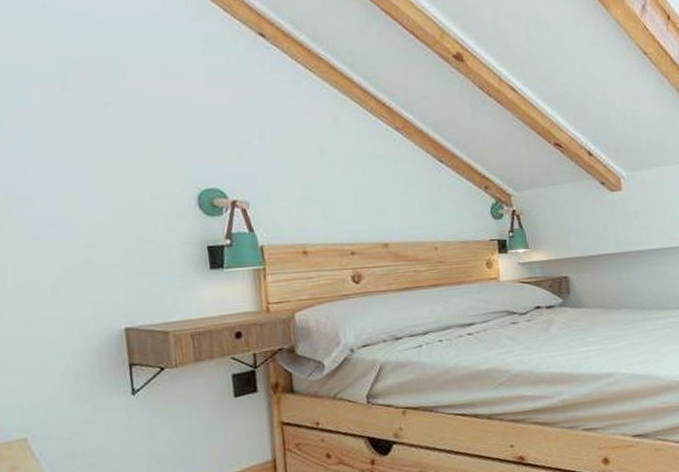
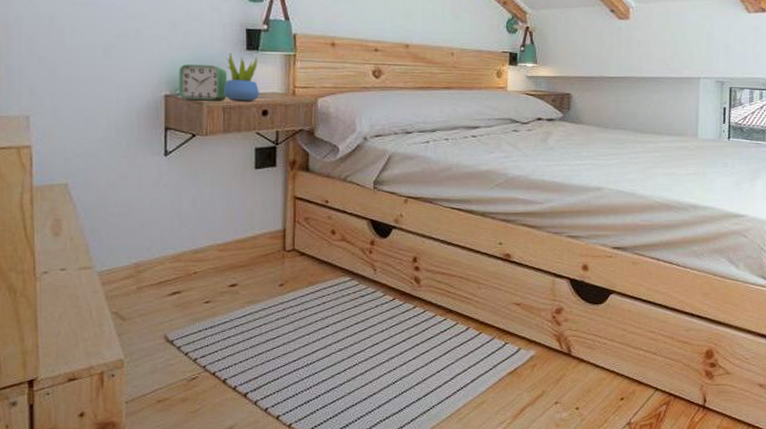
alarm clock: none [137,290,194,332] -> present [178,64,227,103]
succulent plant: none [189,274,230,327] -> present [224,52,259,102]

